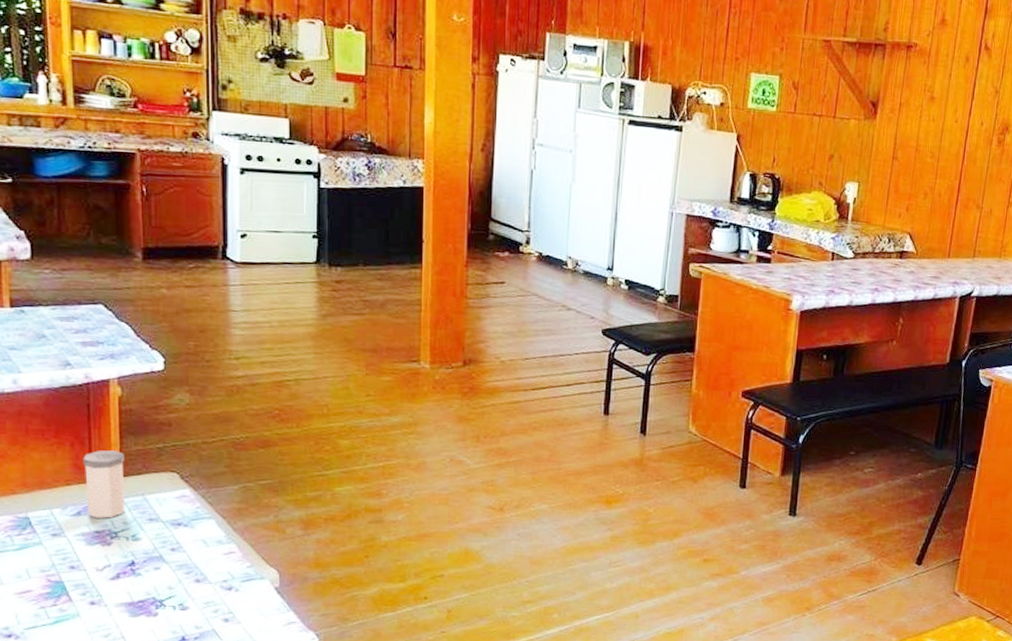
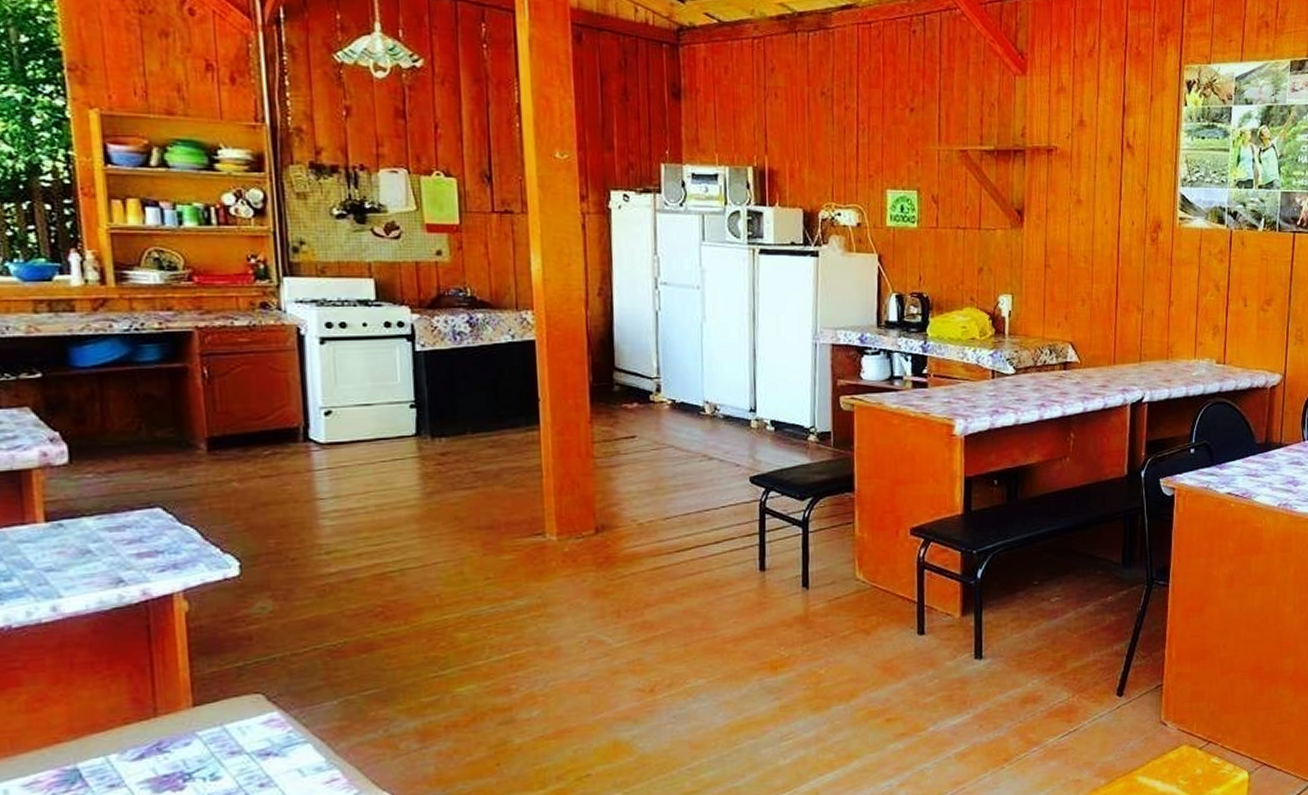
salt shaker: present [83,450,126,518] -> none [144,676,201,760]

